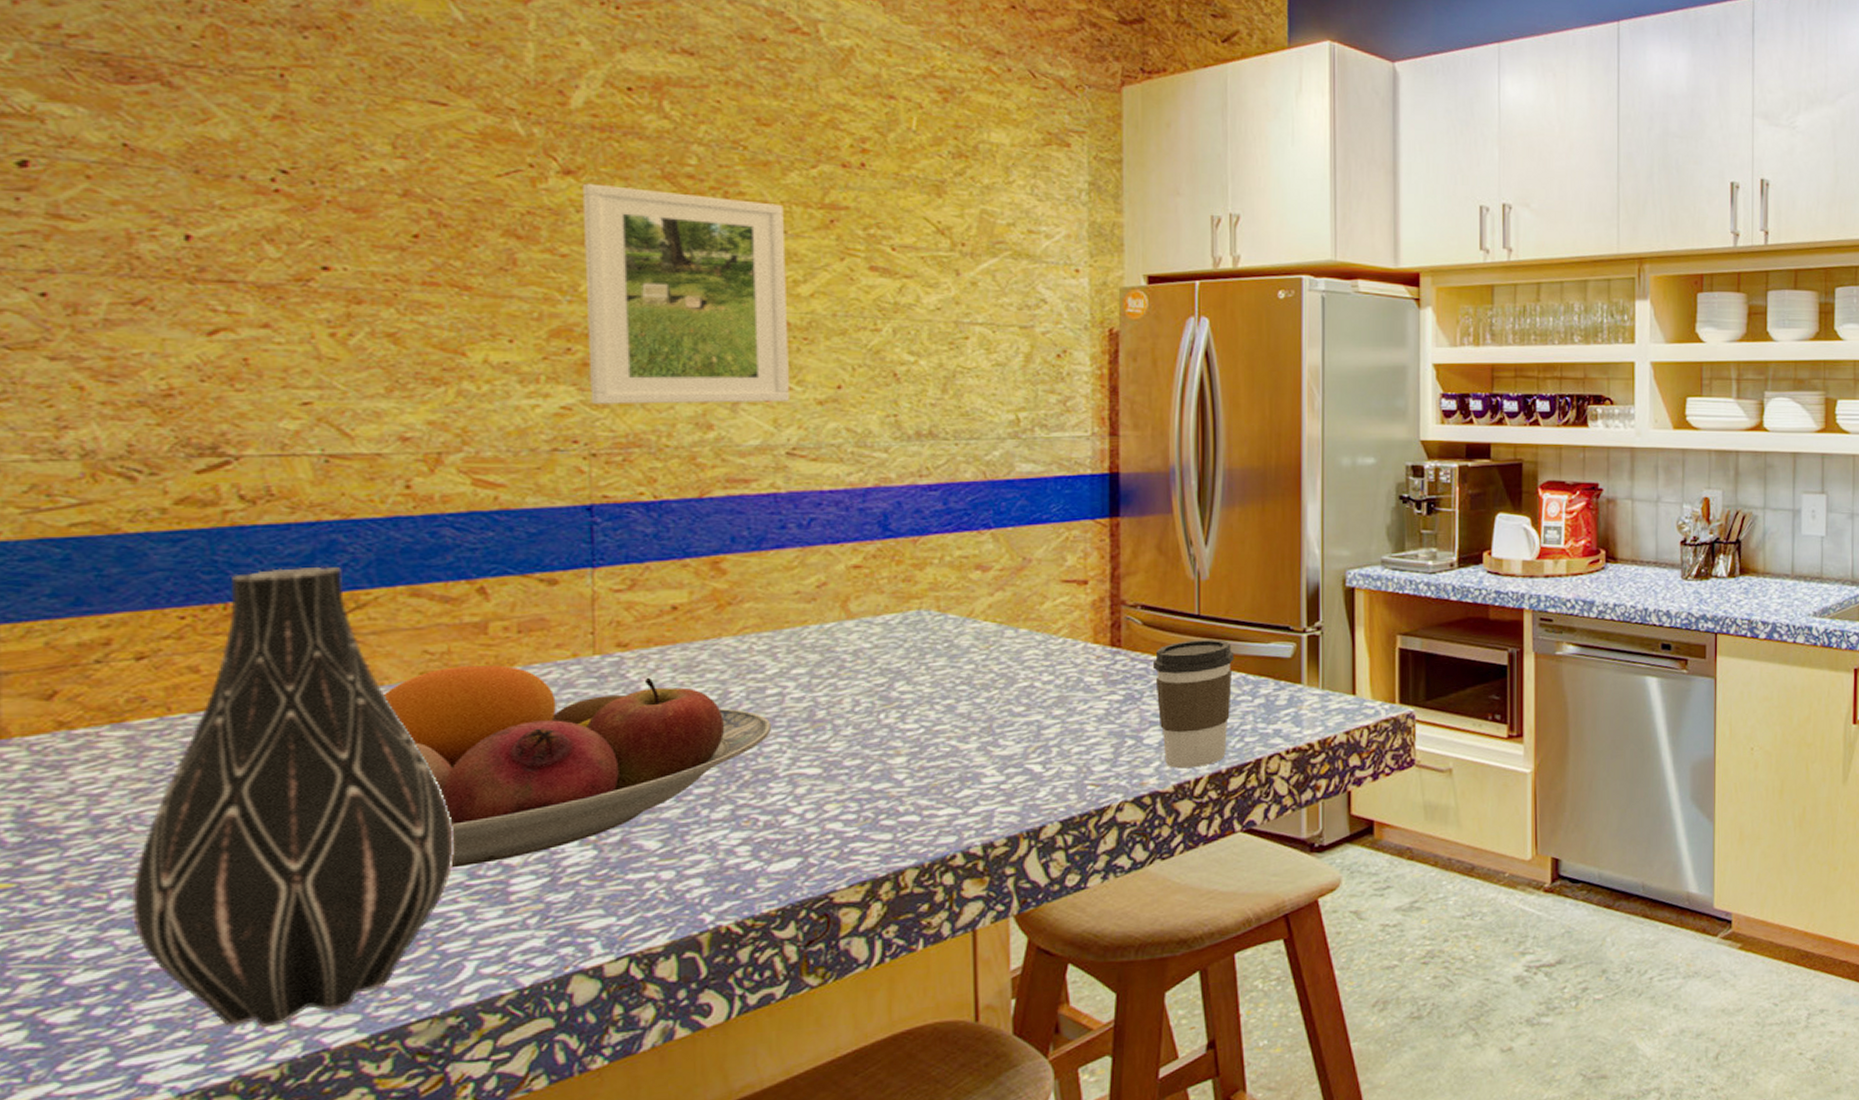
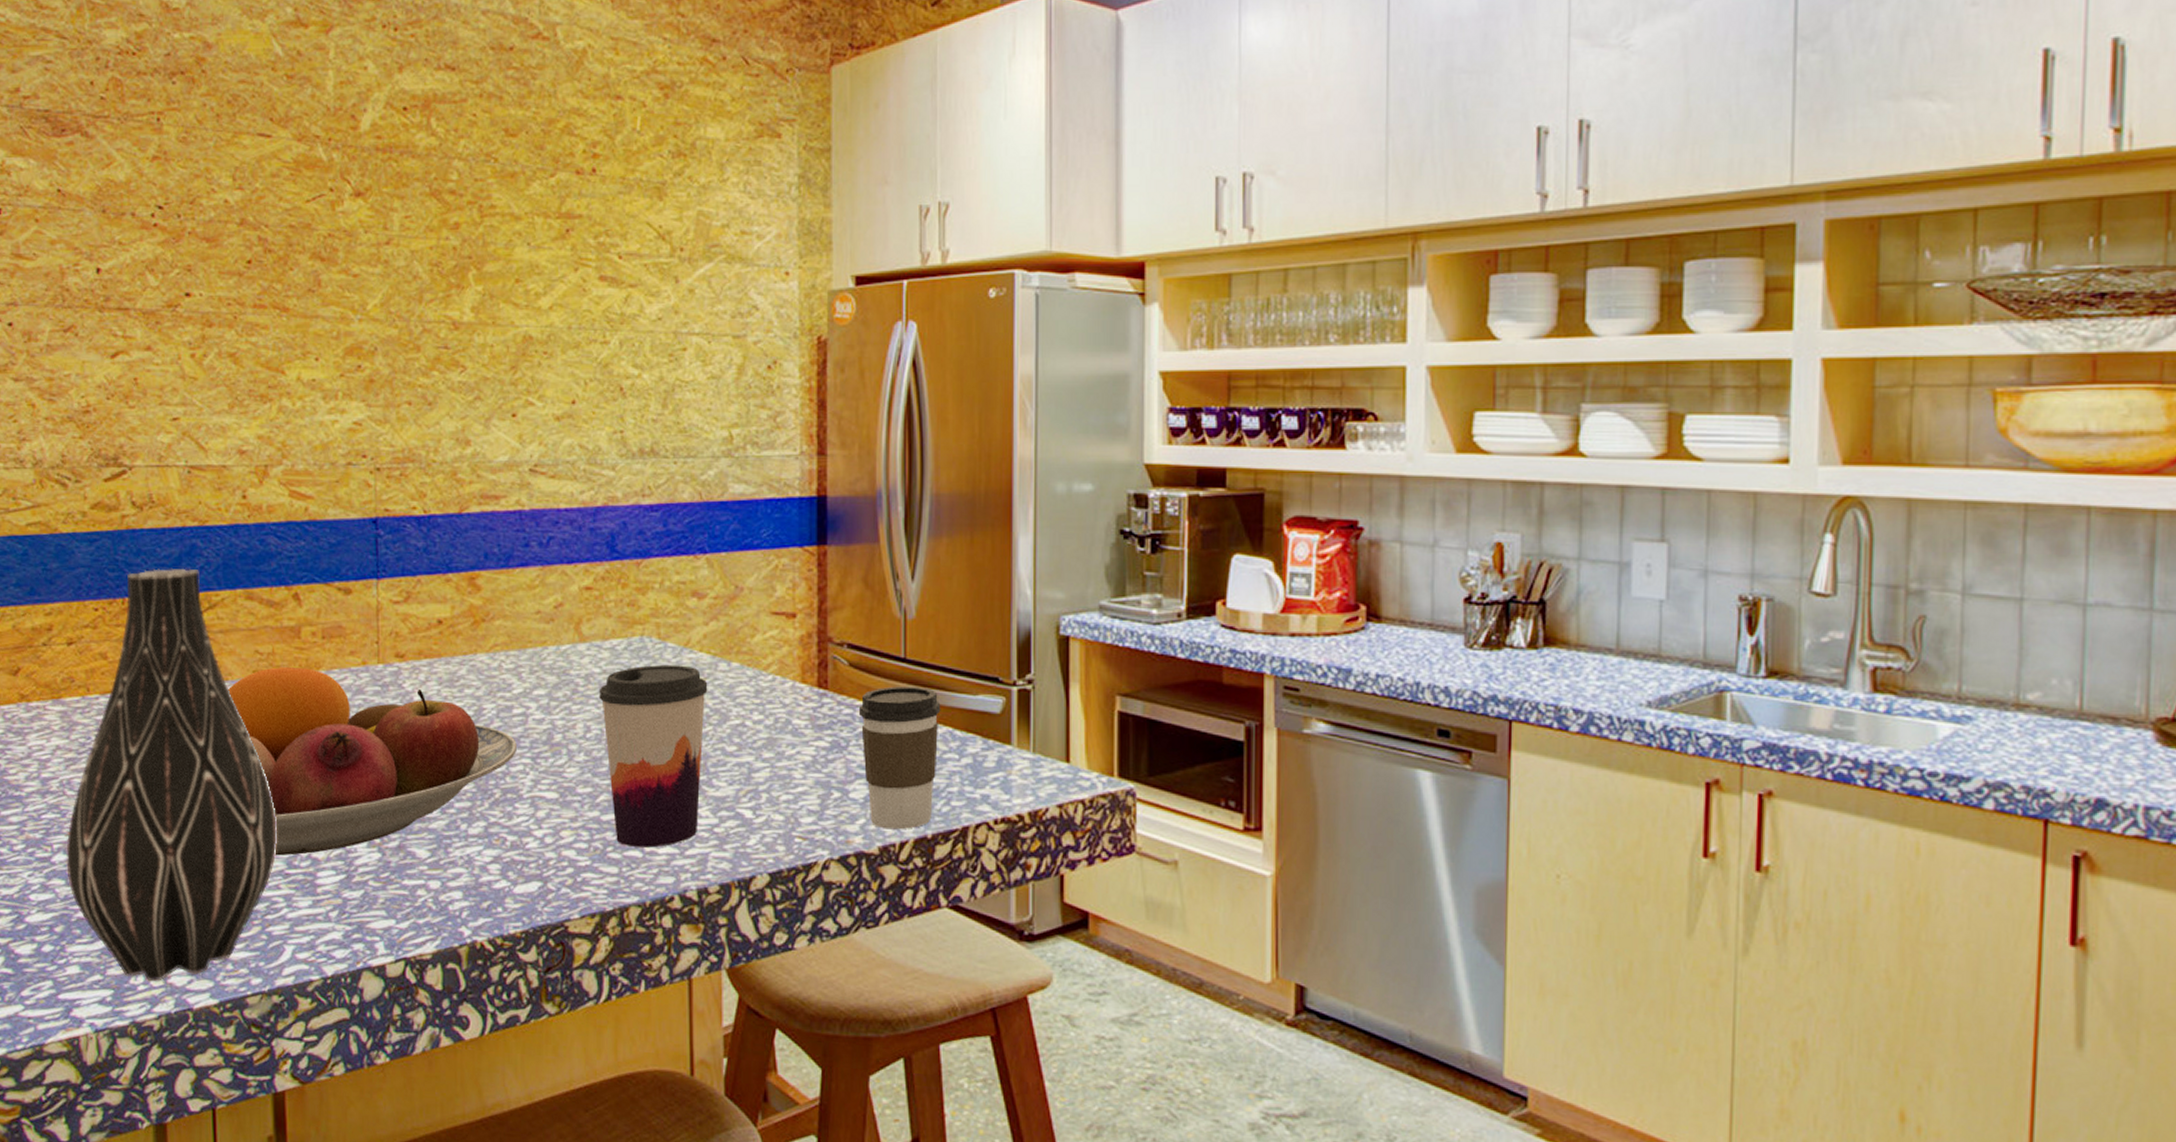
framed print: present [582,183,791,404] -> none [369,204,533,420]
coffee cup: none [869,634,993,812] -> present [599,664,708,848]

